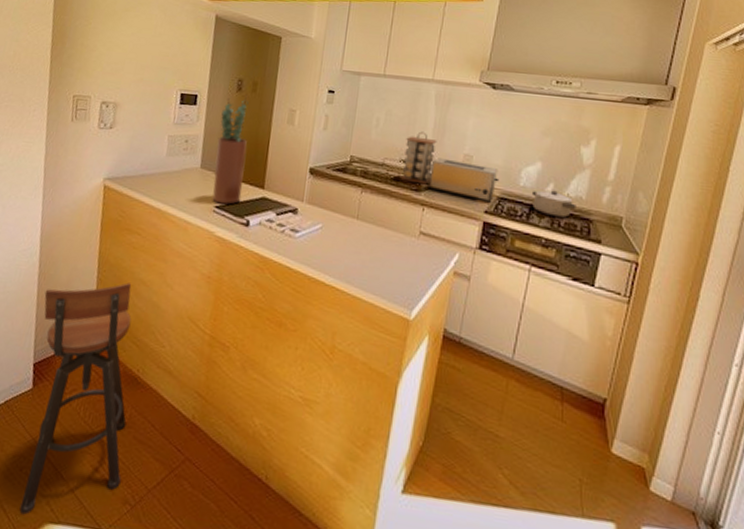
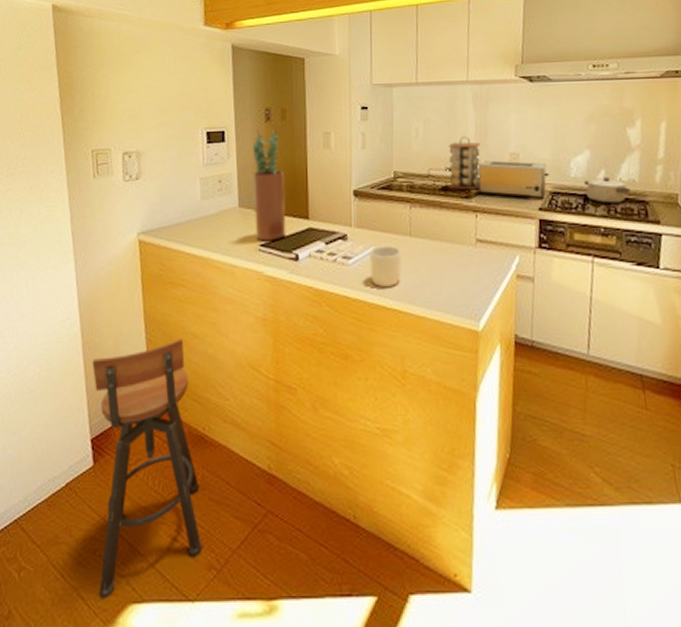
mug: none [314,224,347,265] -> present [369,246,402,287]

